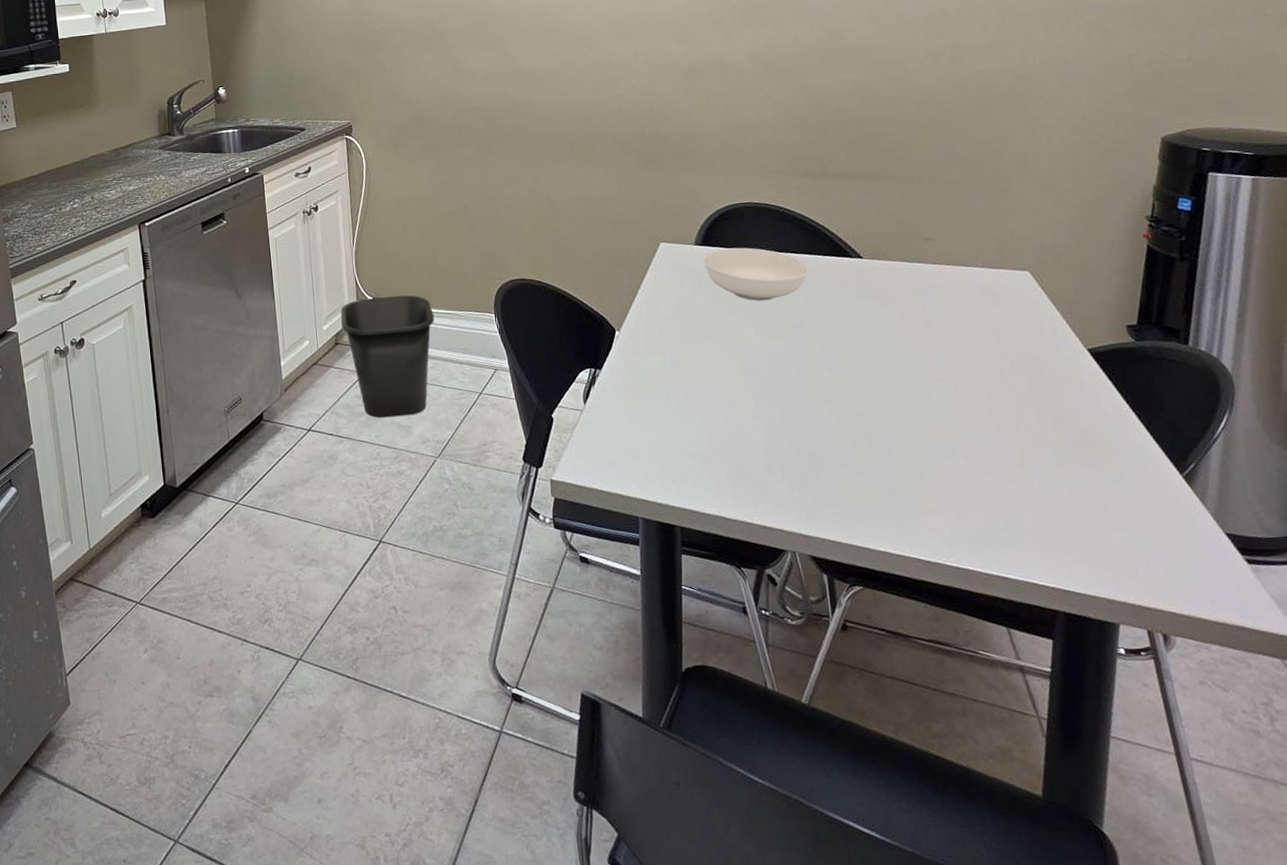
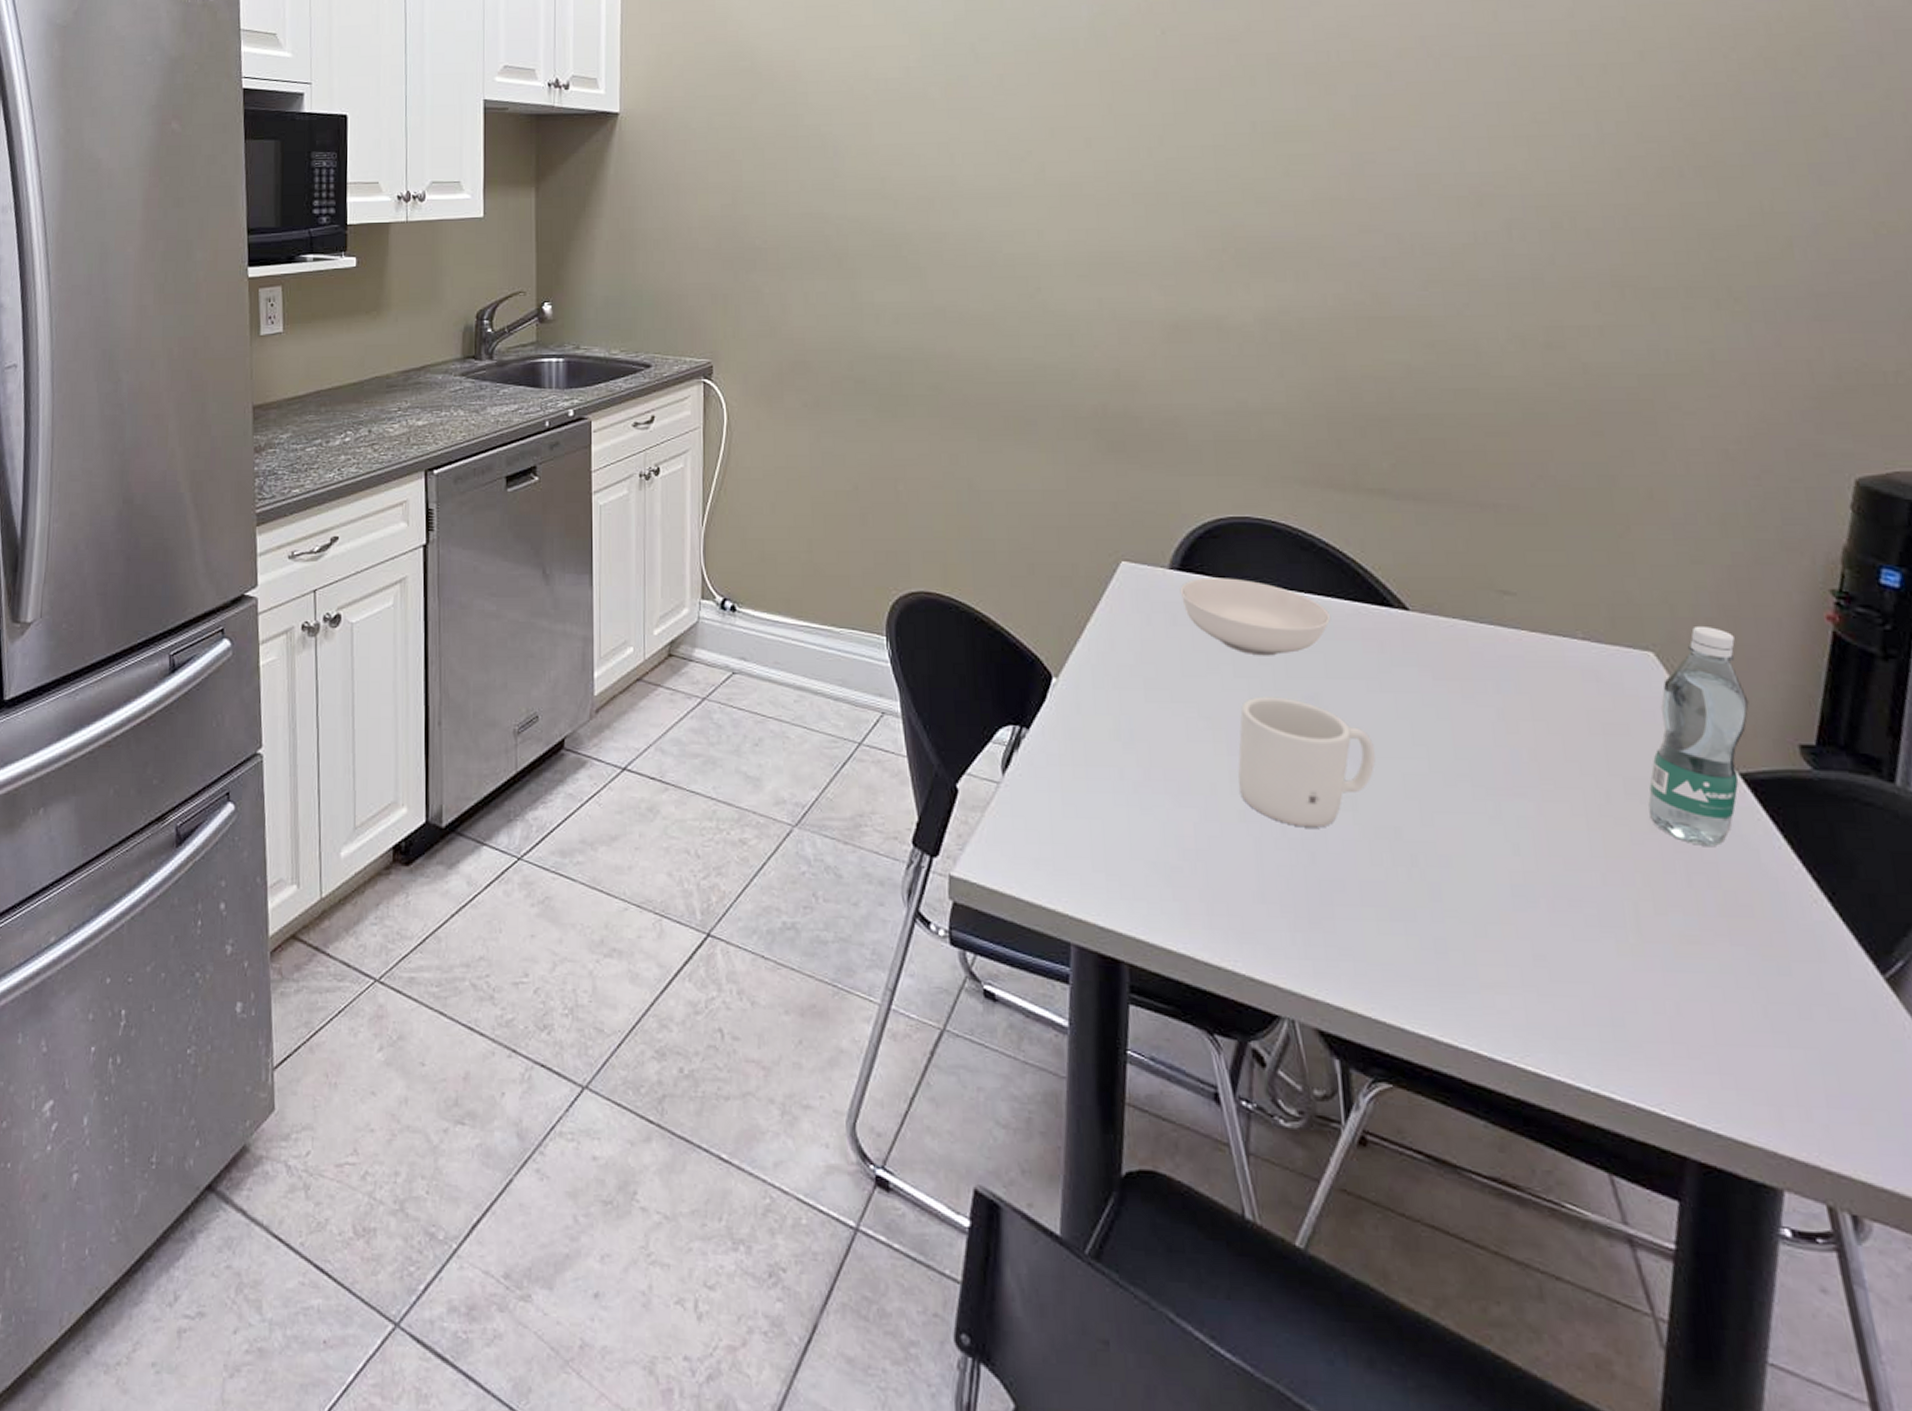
waste bin: present [340,295,434,418] -> none [679,599,804,764]
mug: none [749,328,844,418] -> present [1238,696,1376,828]
bottle: none [1027,249,1093,401] -> present [1648,625,1749,846]

